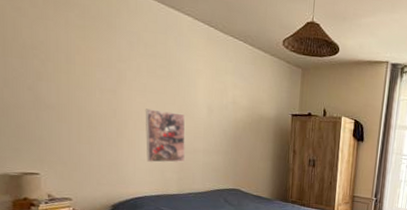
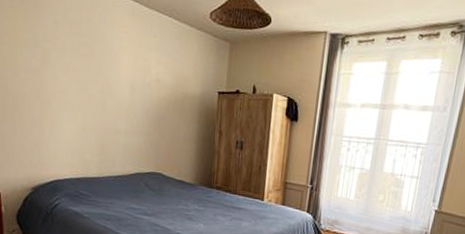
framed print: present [145,108,186,163] -> none [67,88,107,144]

